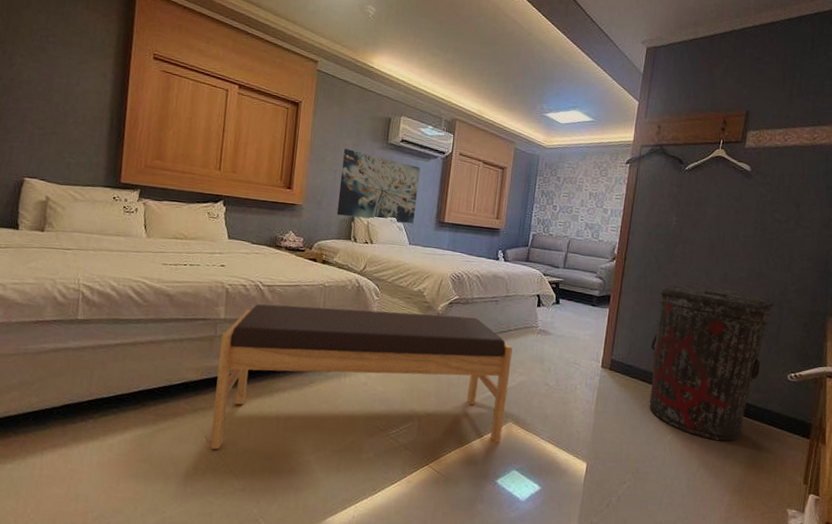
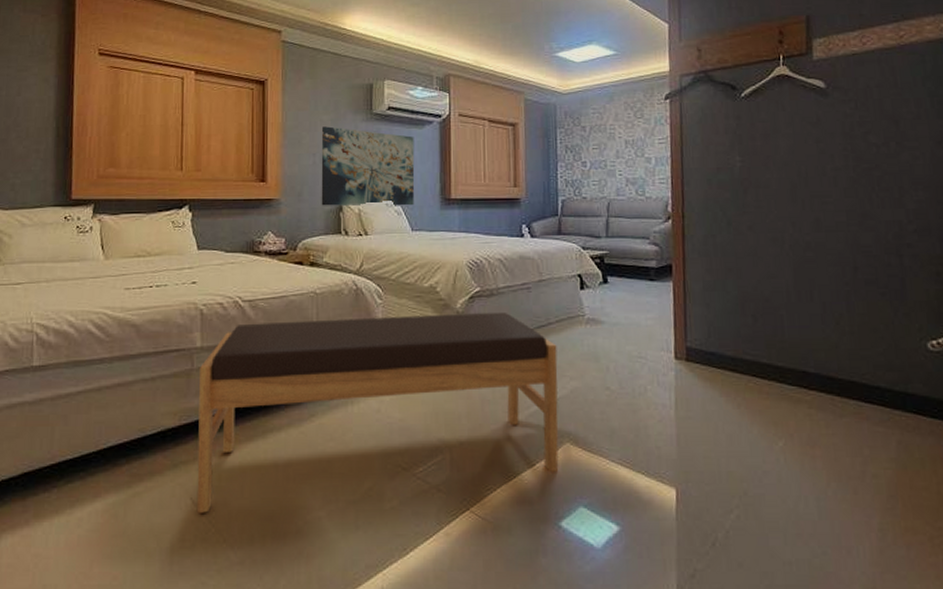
trash can: present [649,284,774,442] -> none [735,239,890,442]

